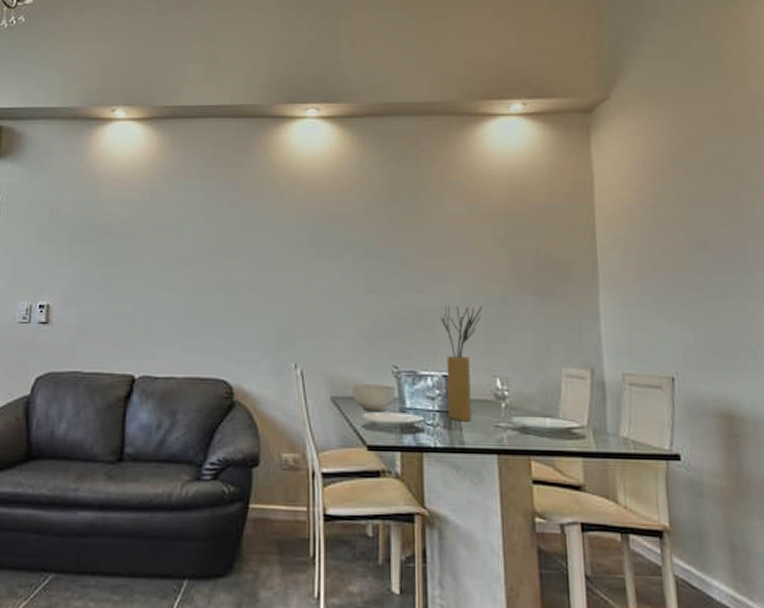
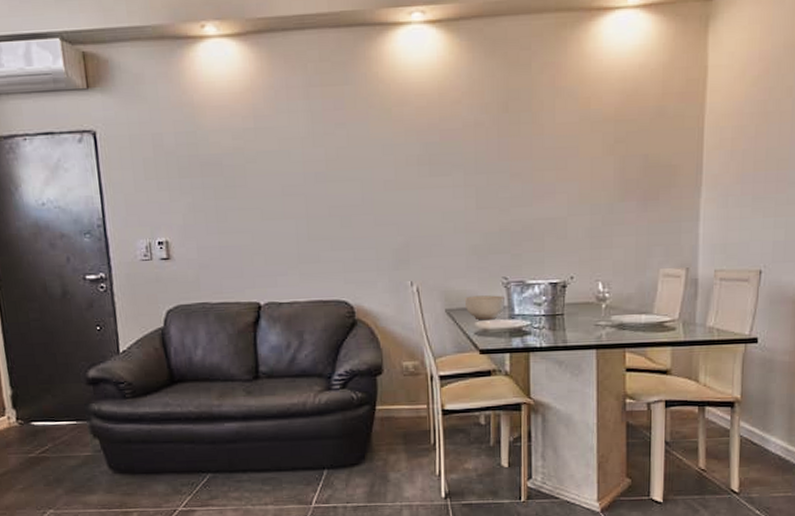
vase: present [441,305,482,422] -> none [549,214,589,324]

